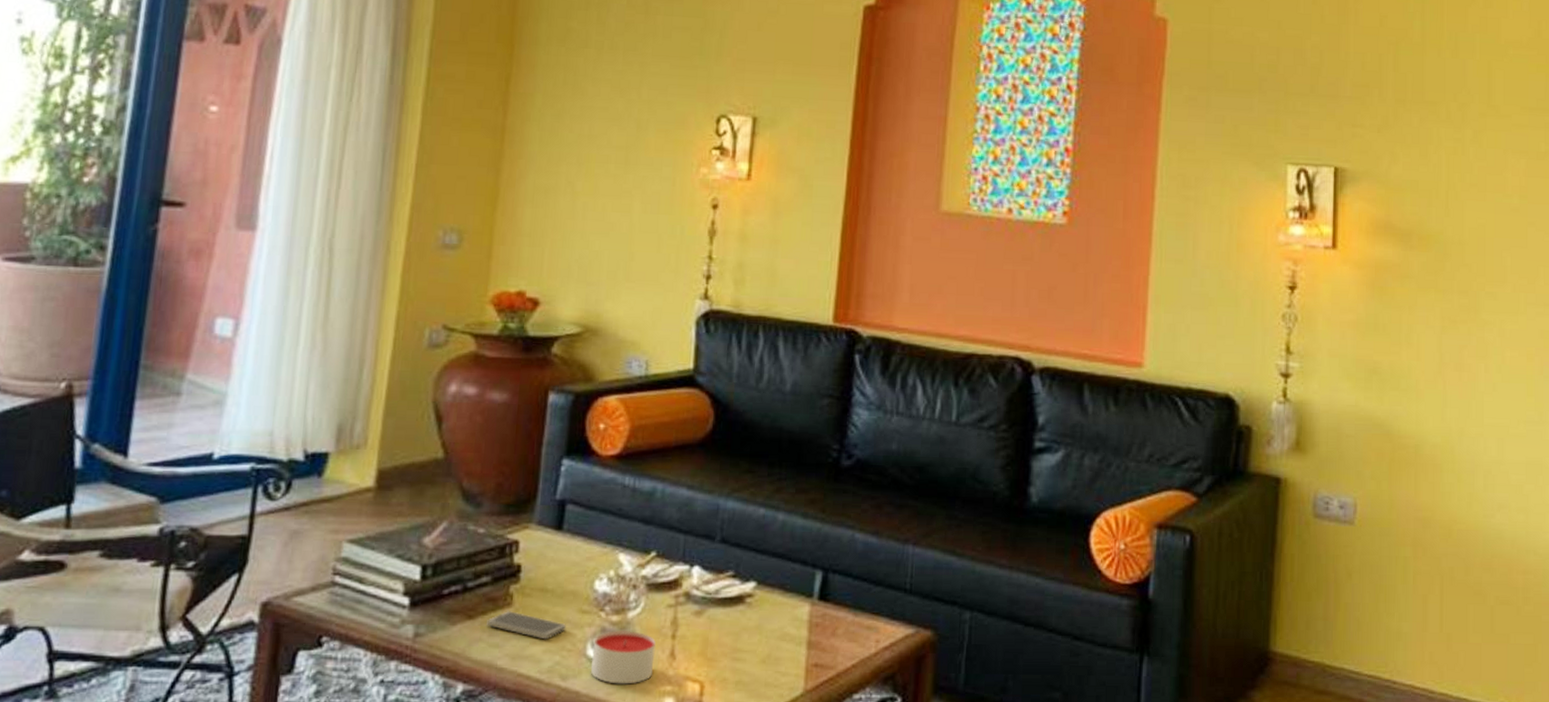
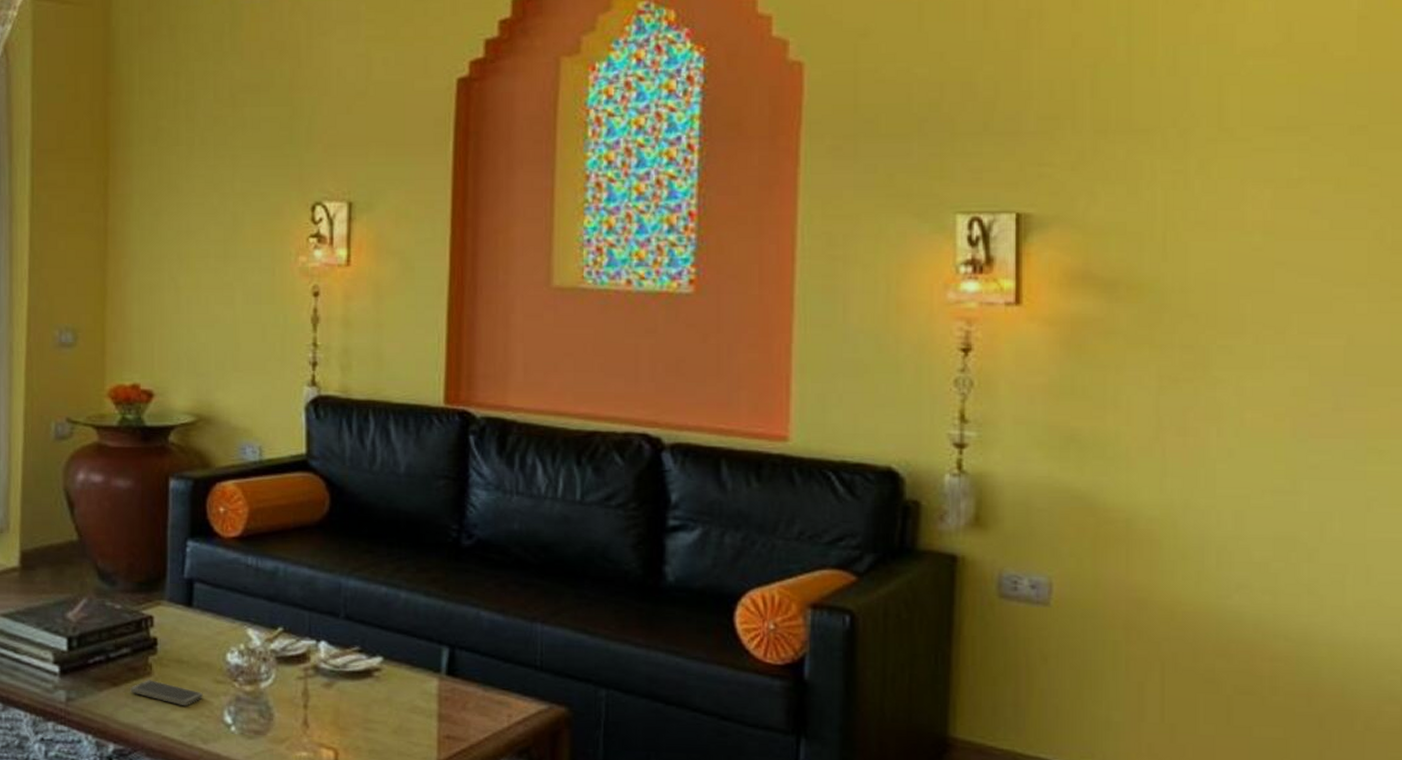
candle: present [591,631,656,684] -> none [230,700,290,749]

